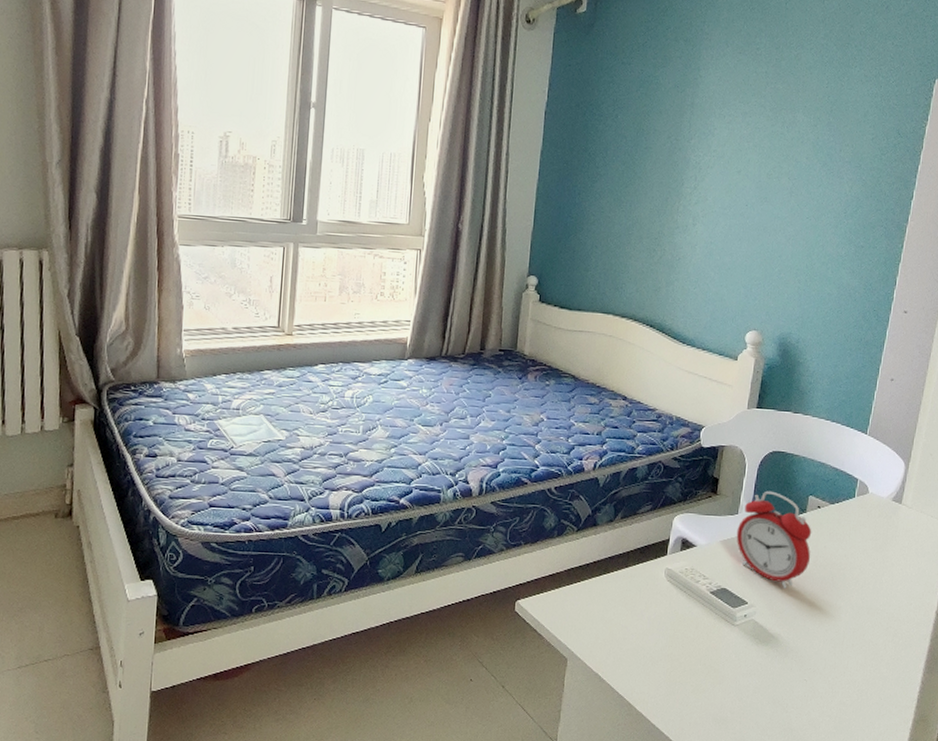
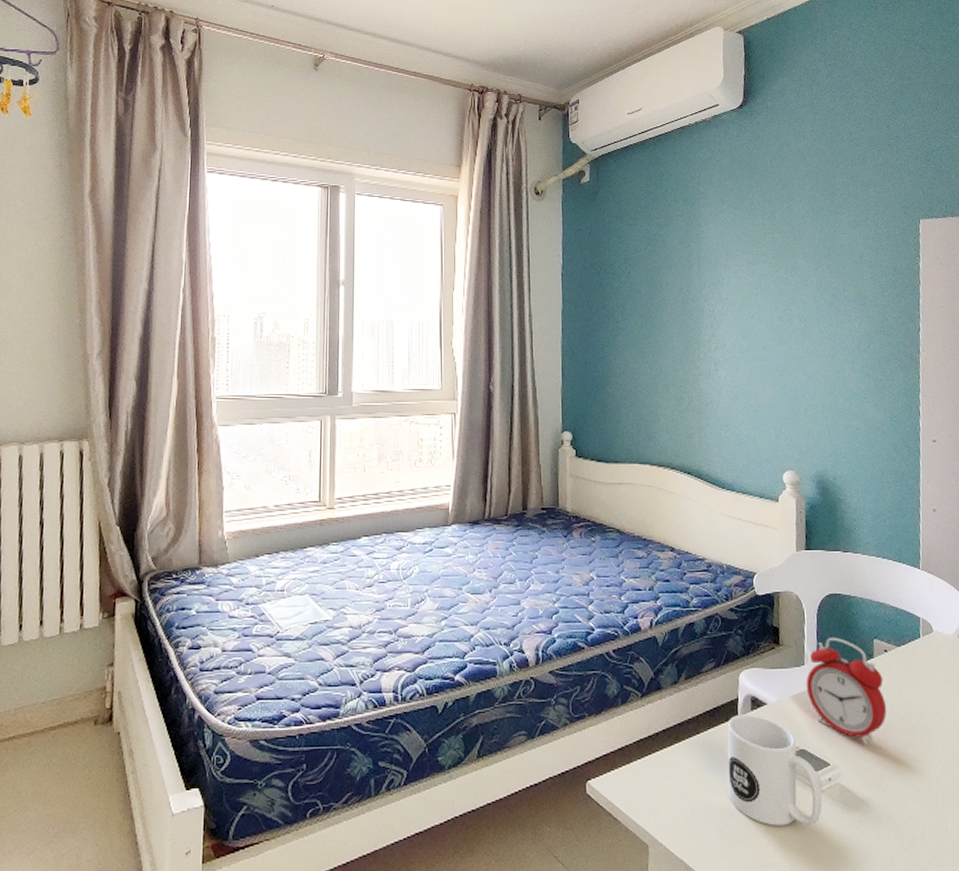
mug: none [647,553,736,653] -> present [727,714,823,826]

